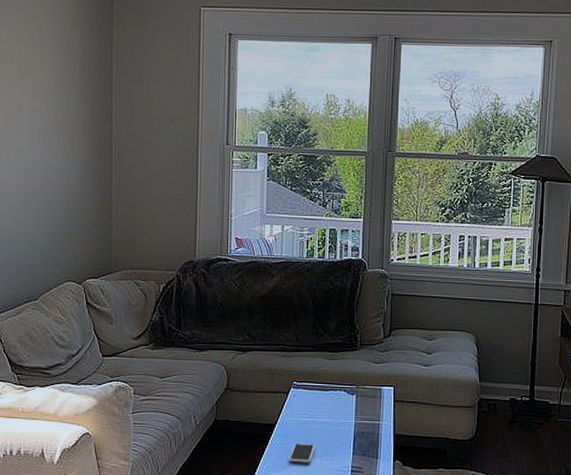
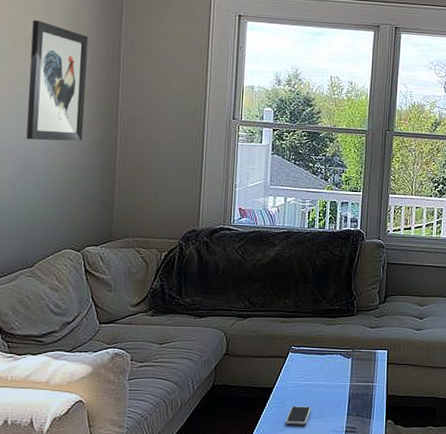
wall art: none [25,50,81,173] -> present [26,19,89,142]

